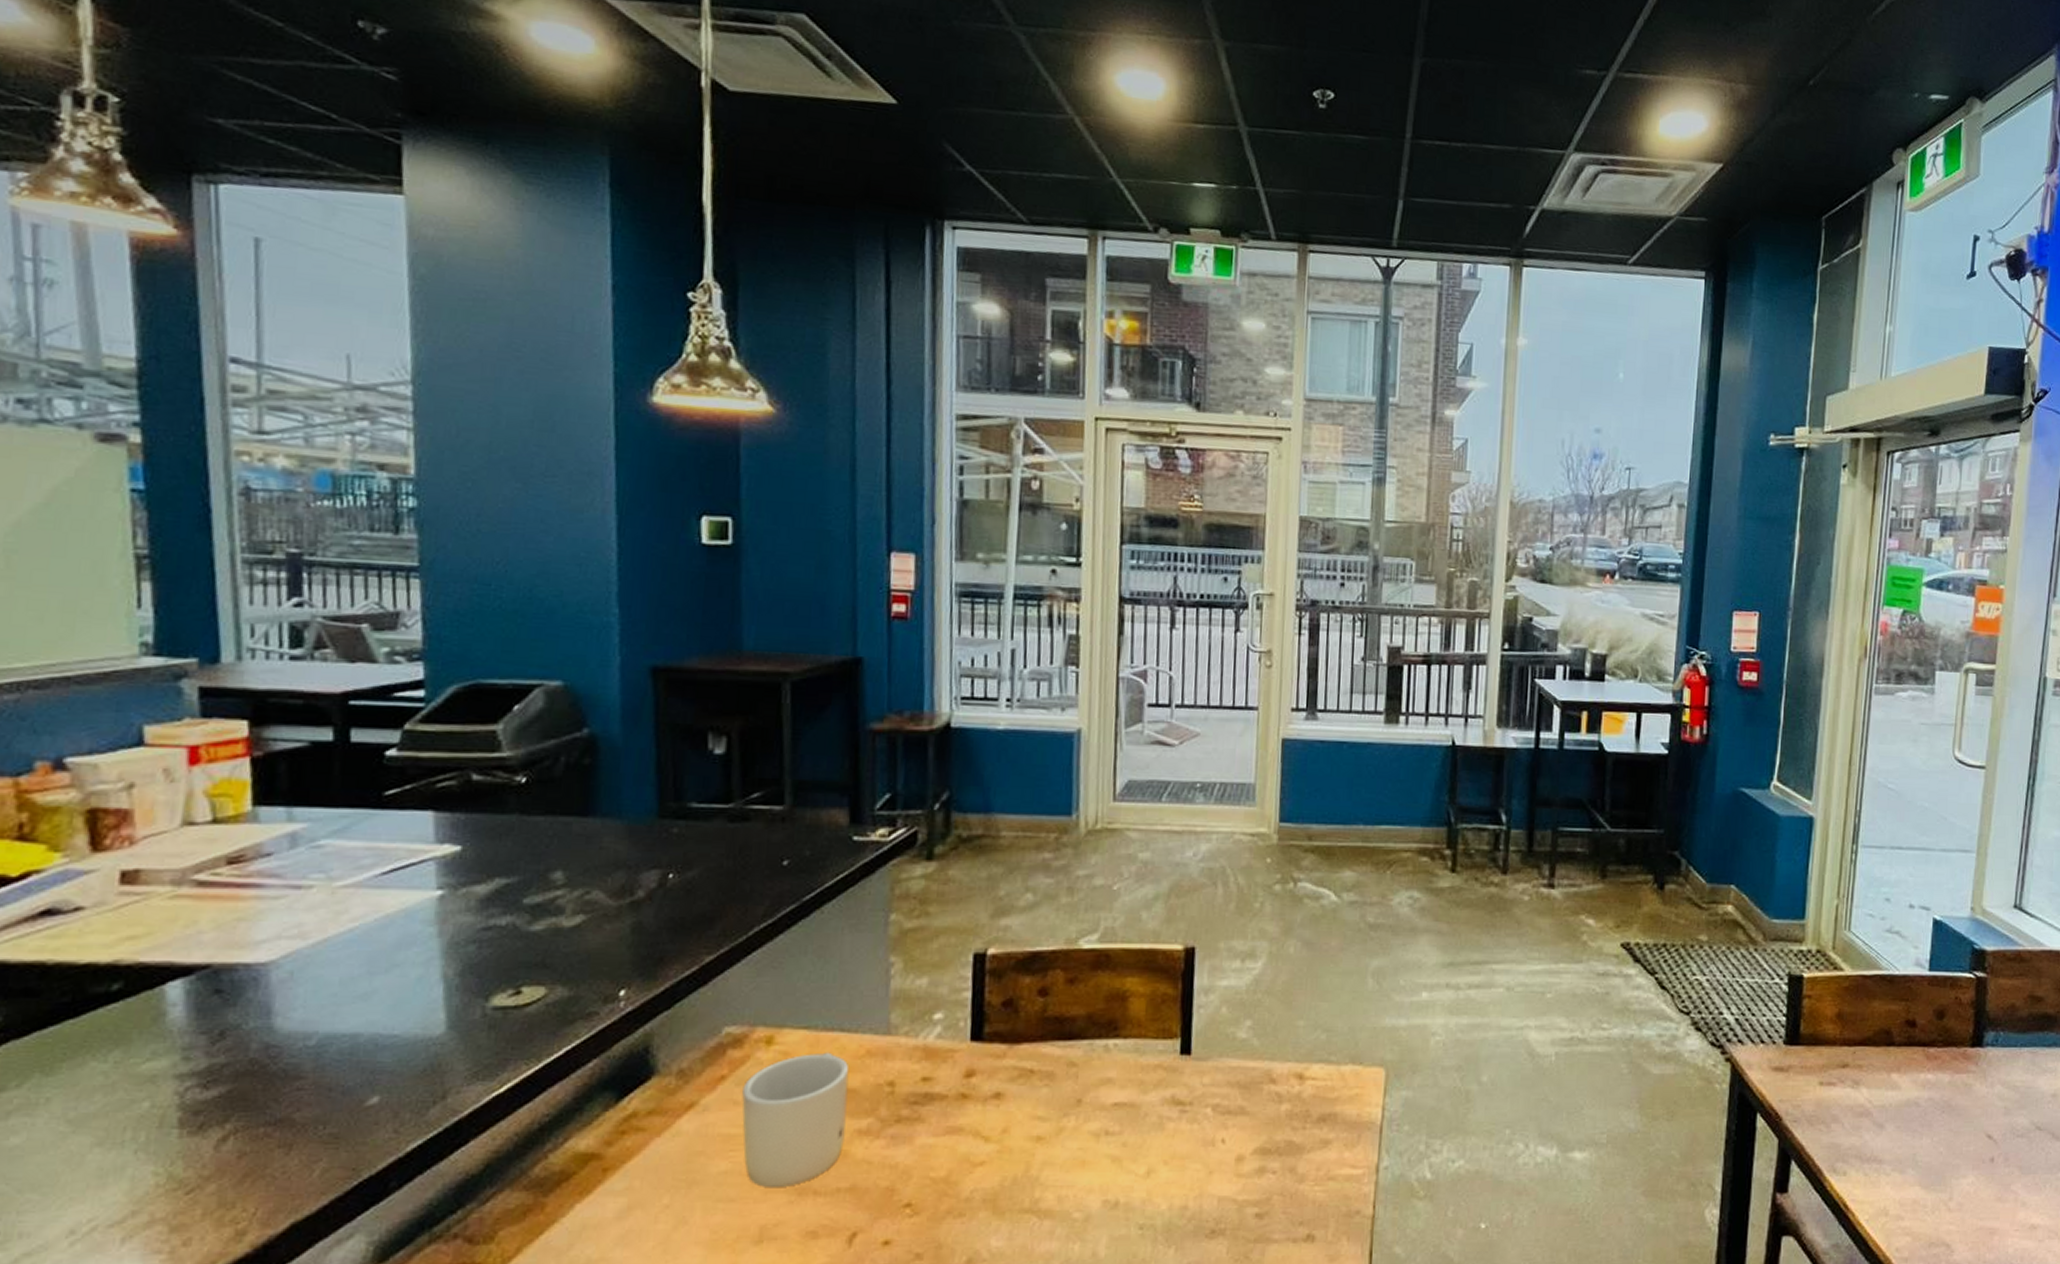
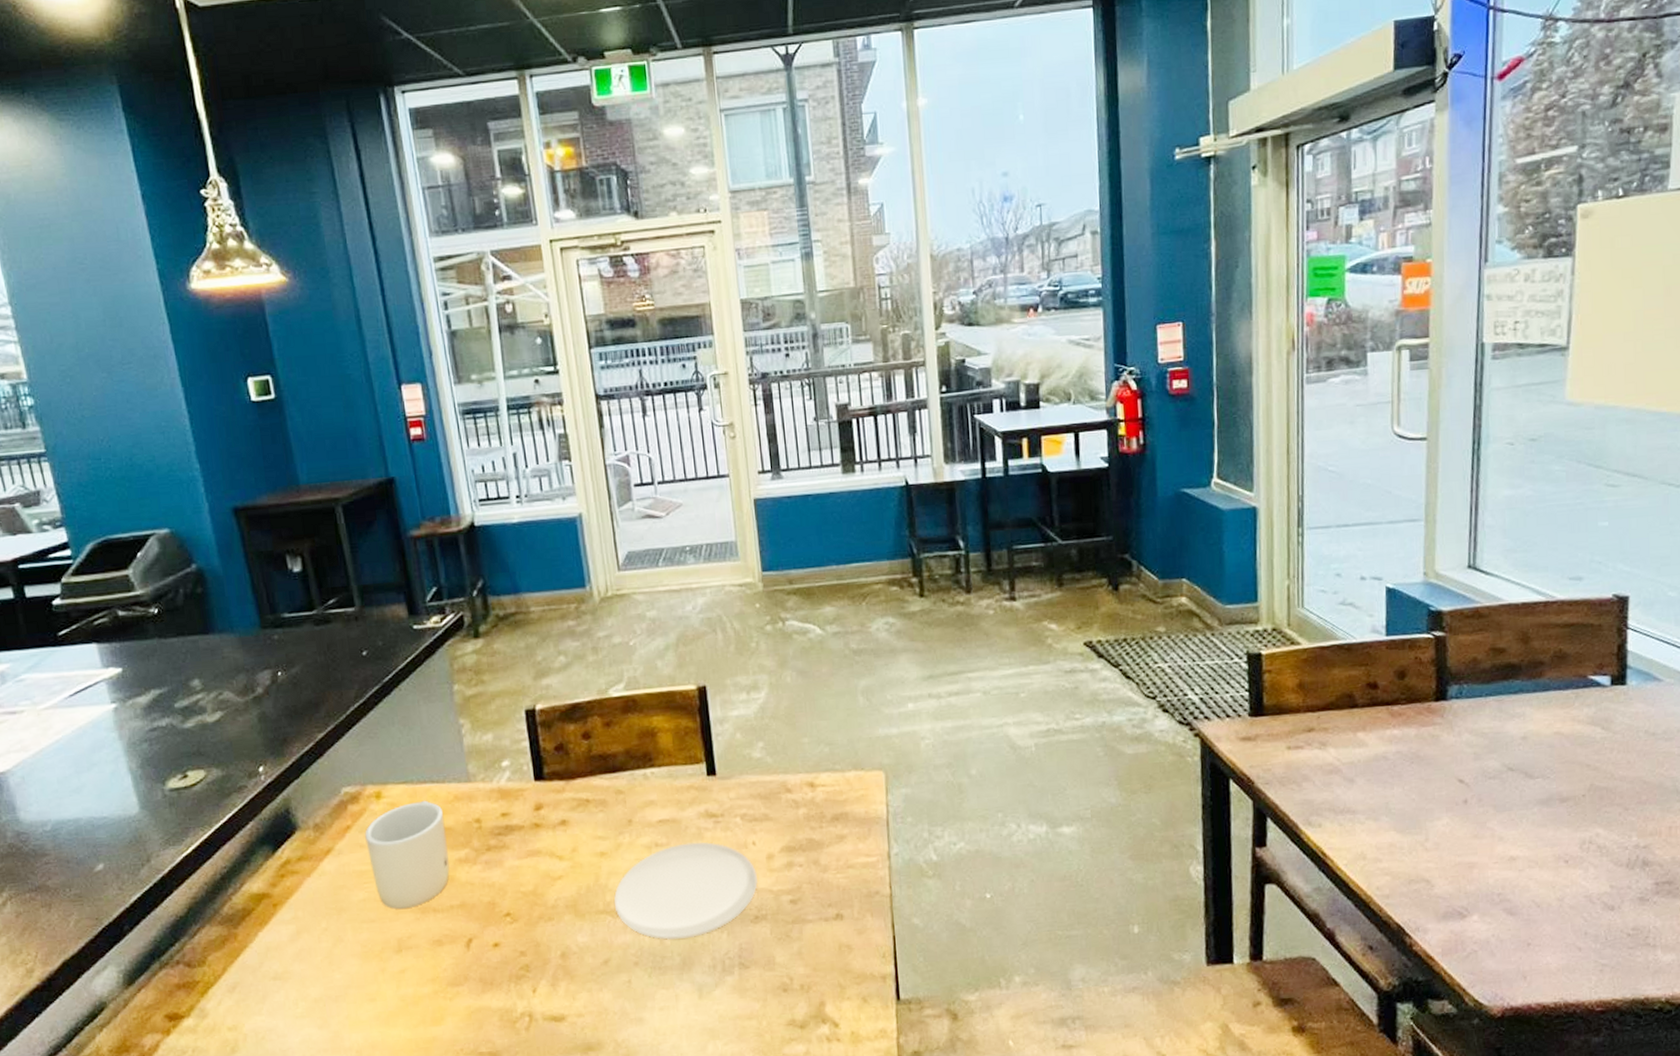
plate: none [1043,1133,1221,1253] -> present [613,842,758,940]

